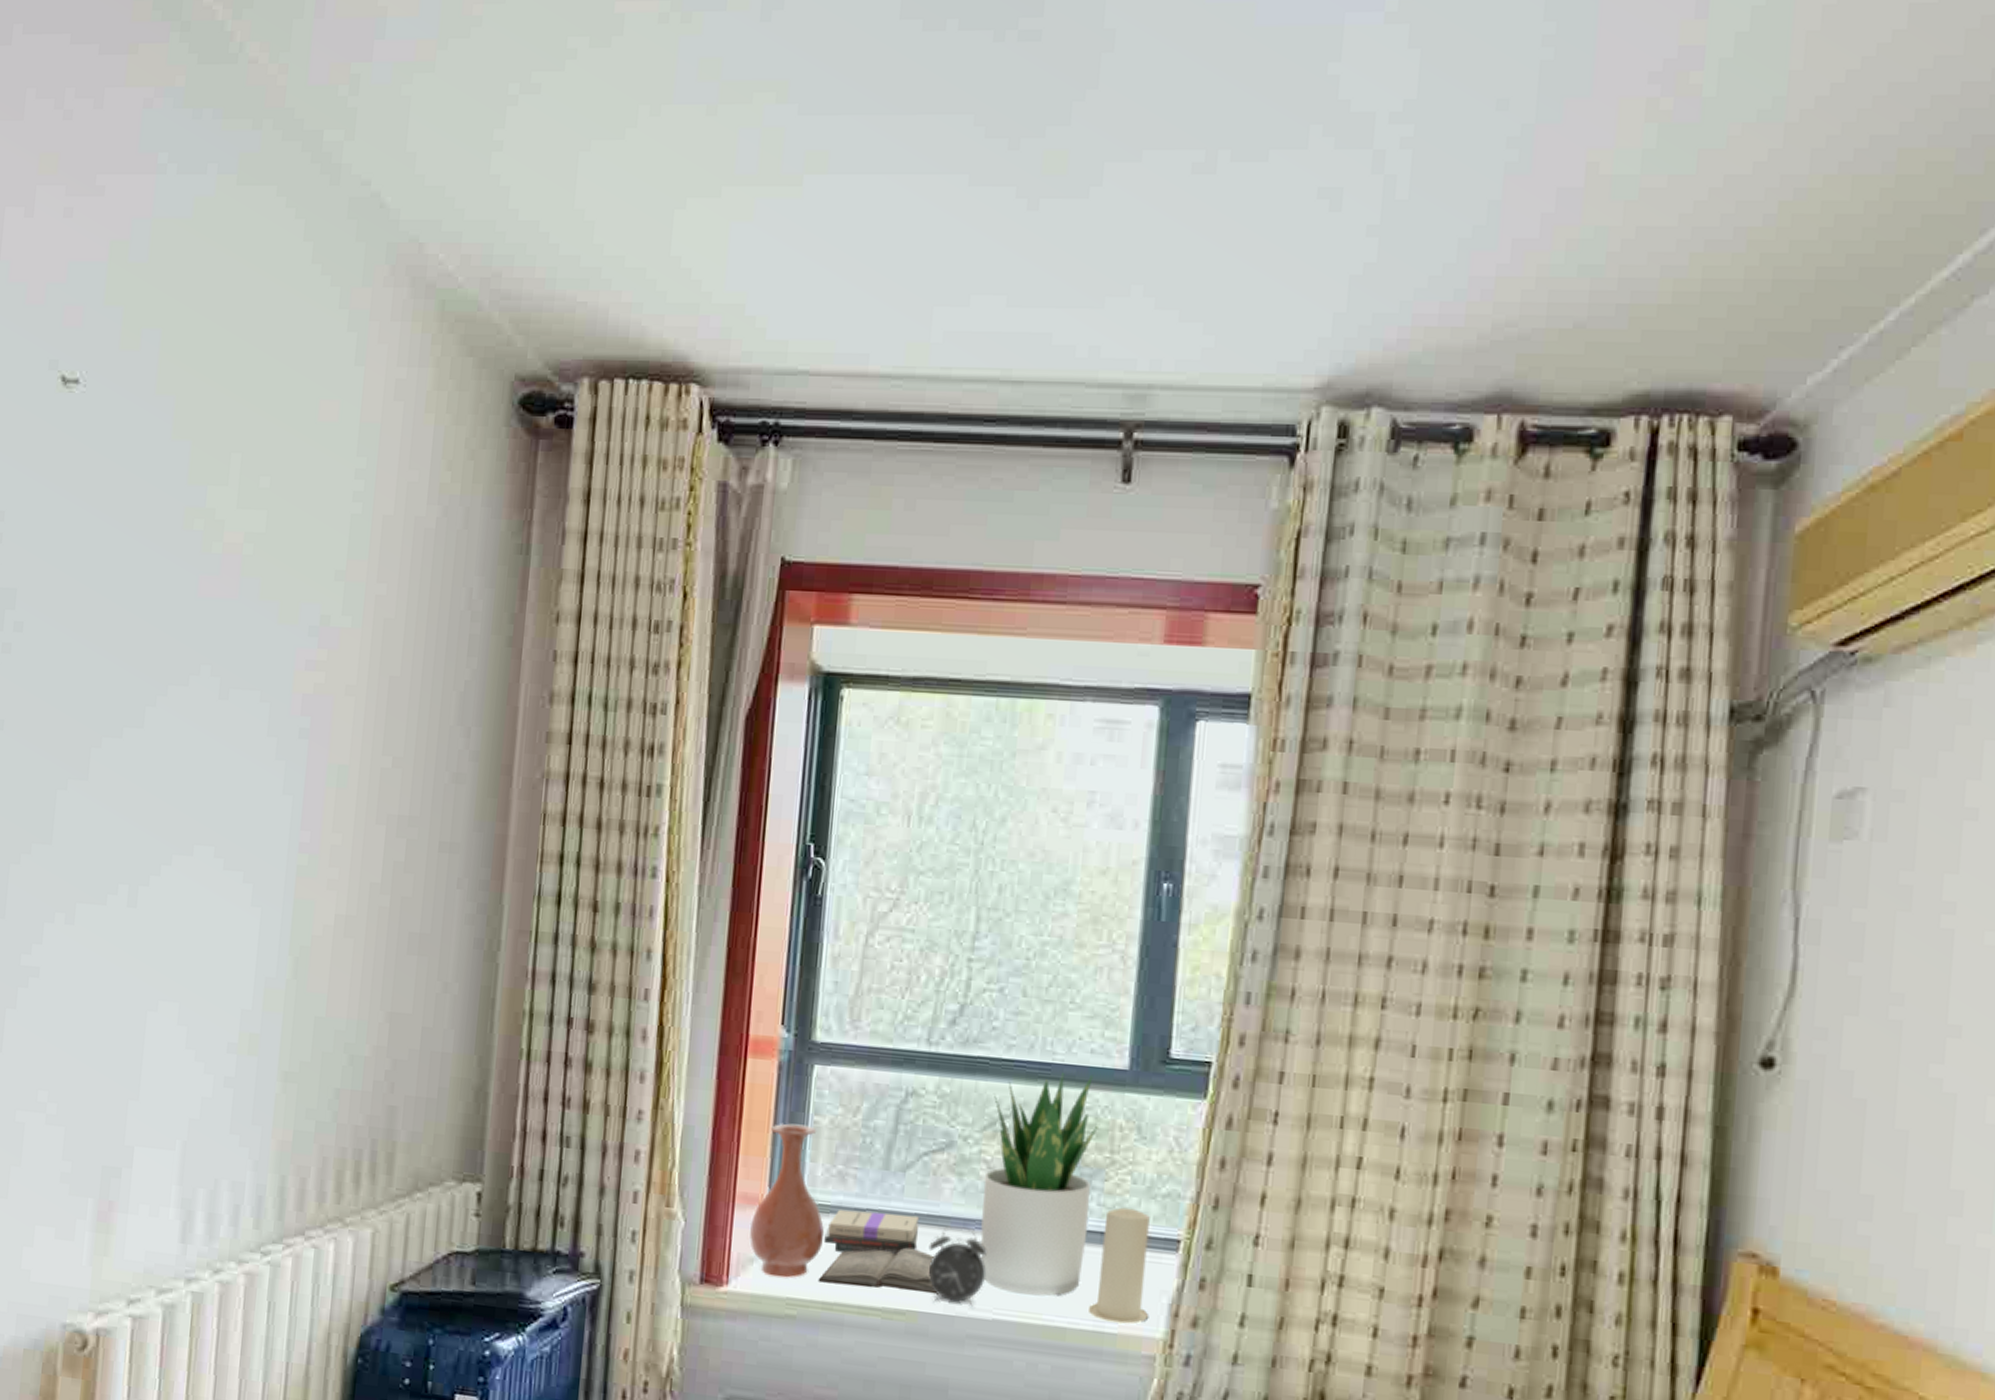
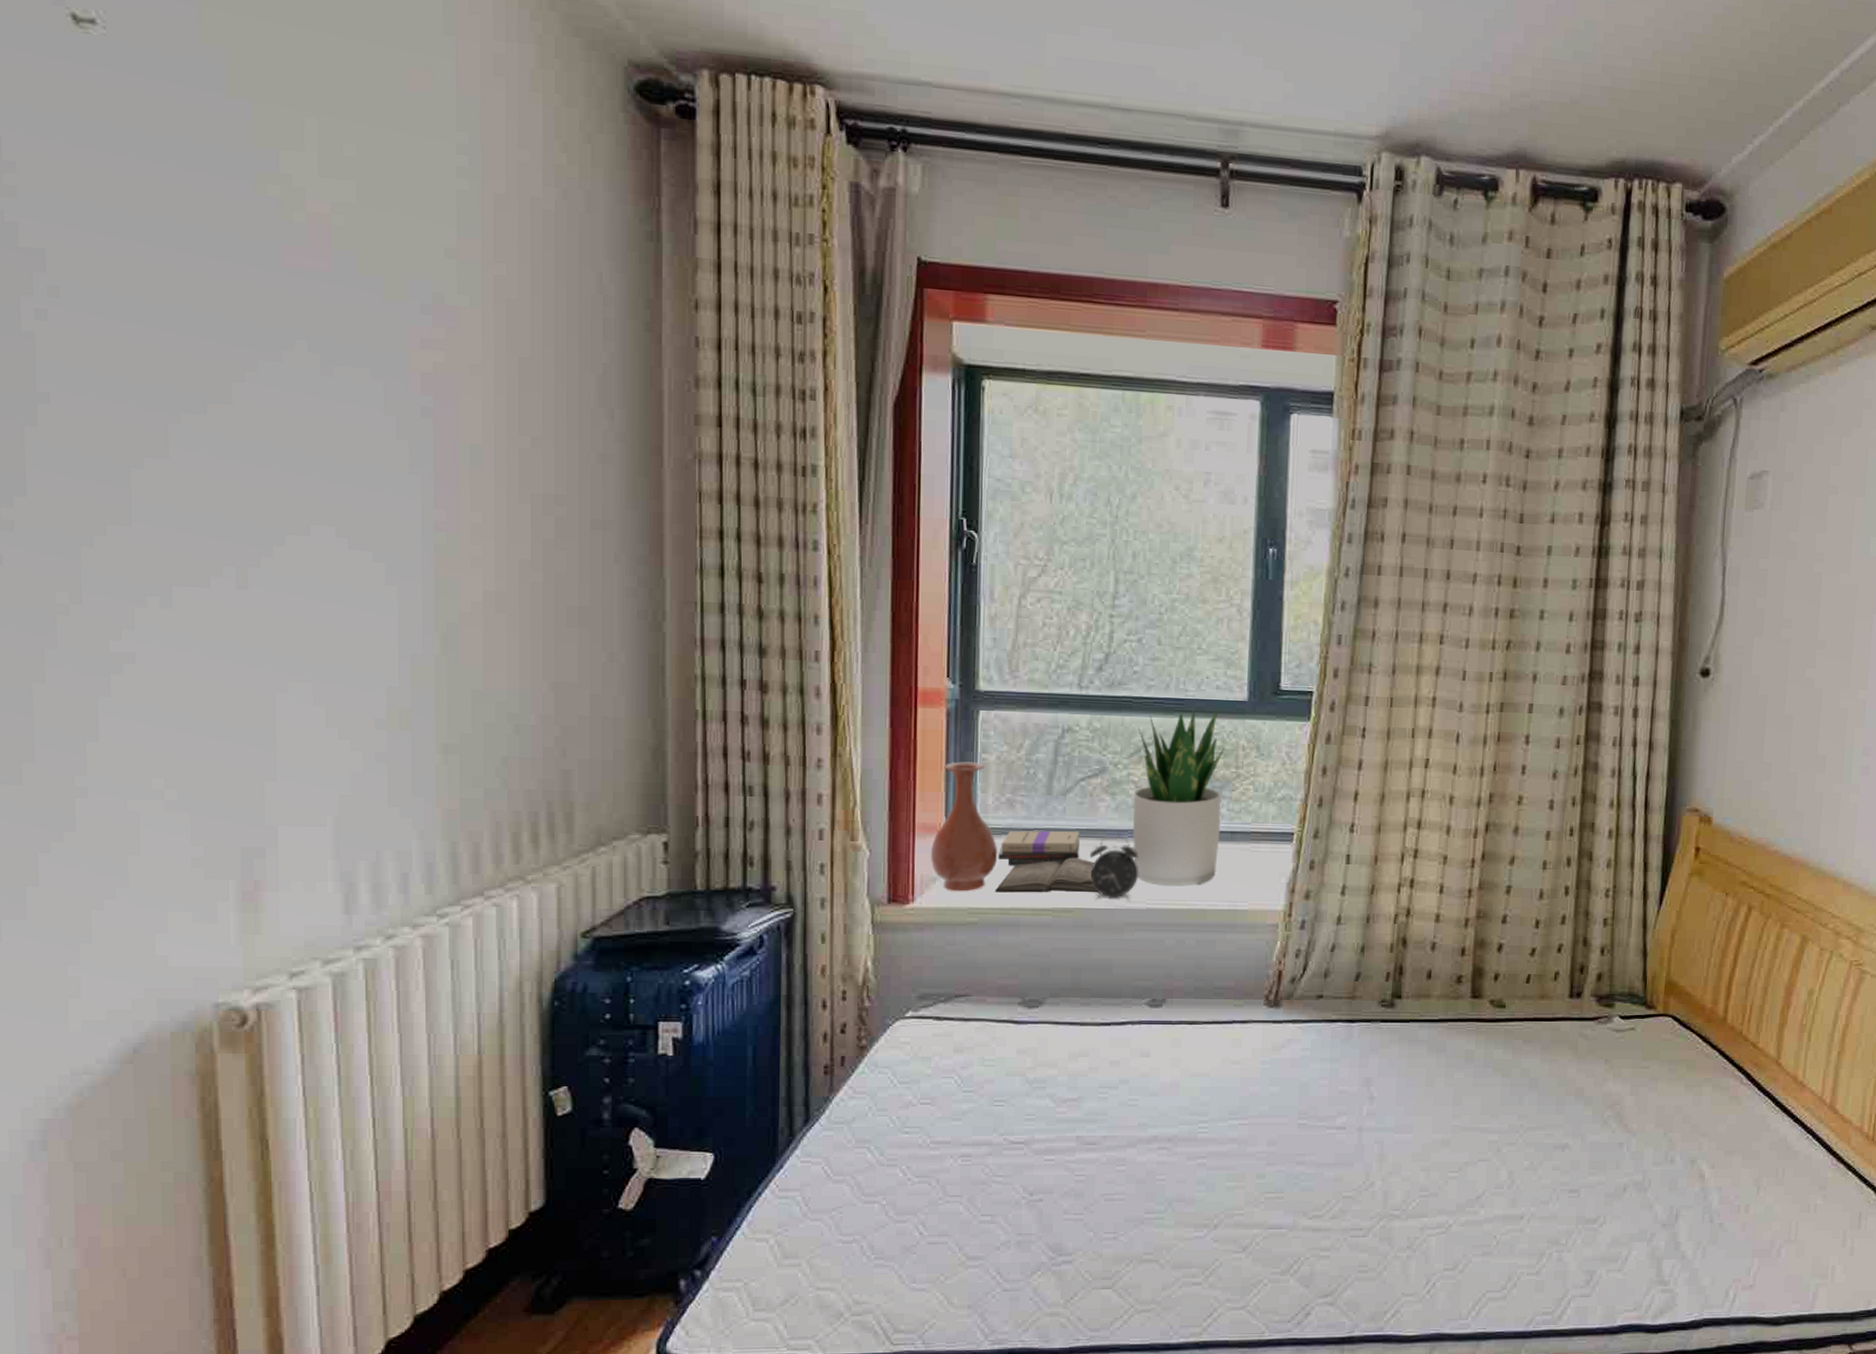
candle: present [1089,1207,1150,1324] -> none [1224,811,1271,902]

